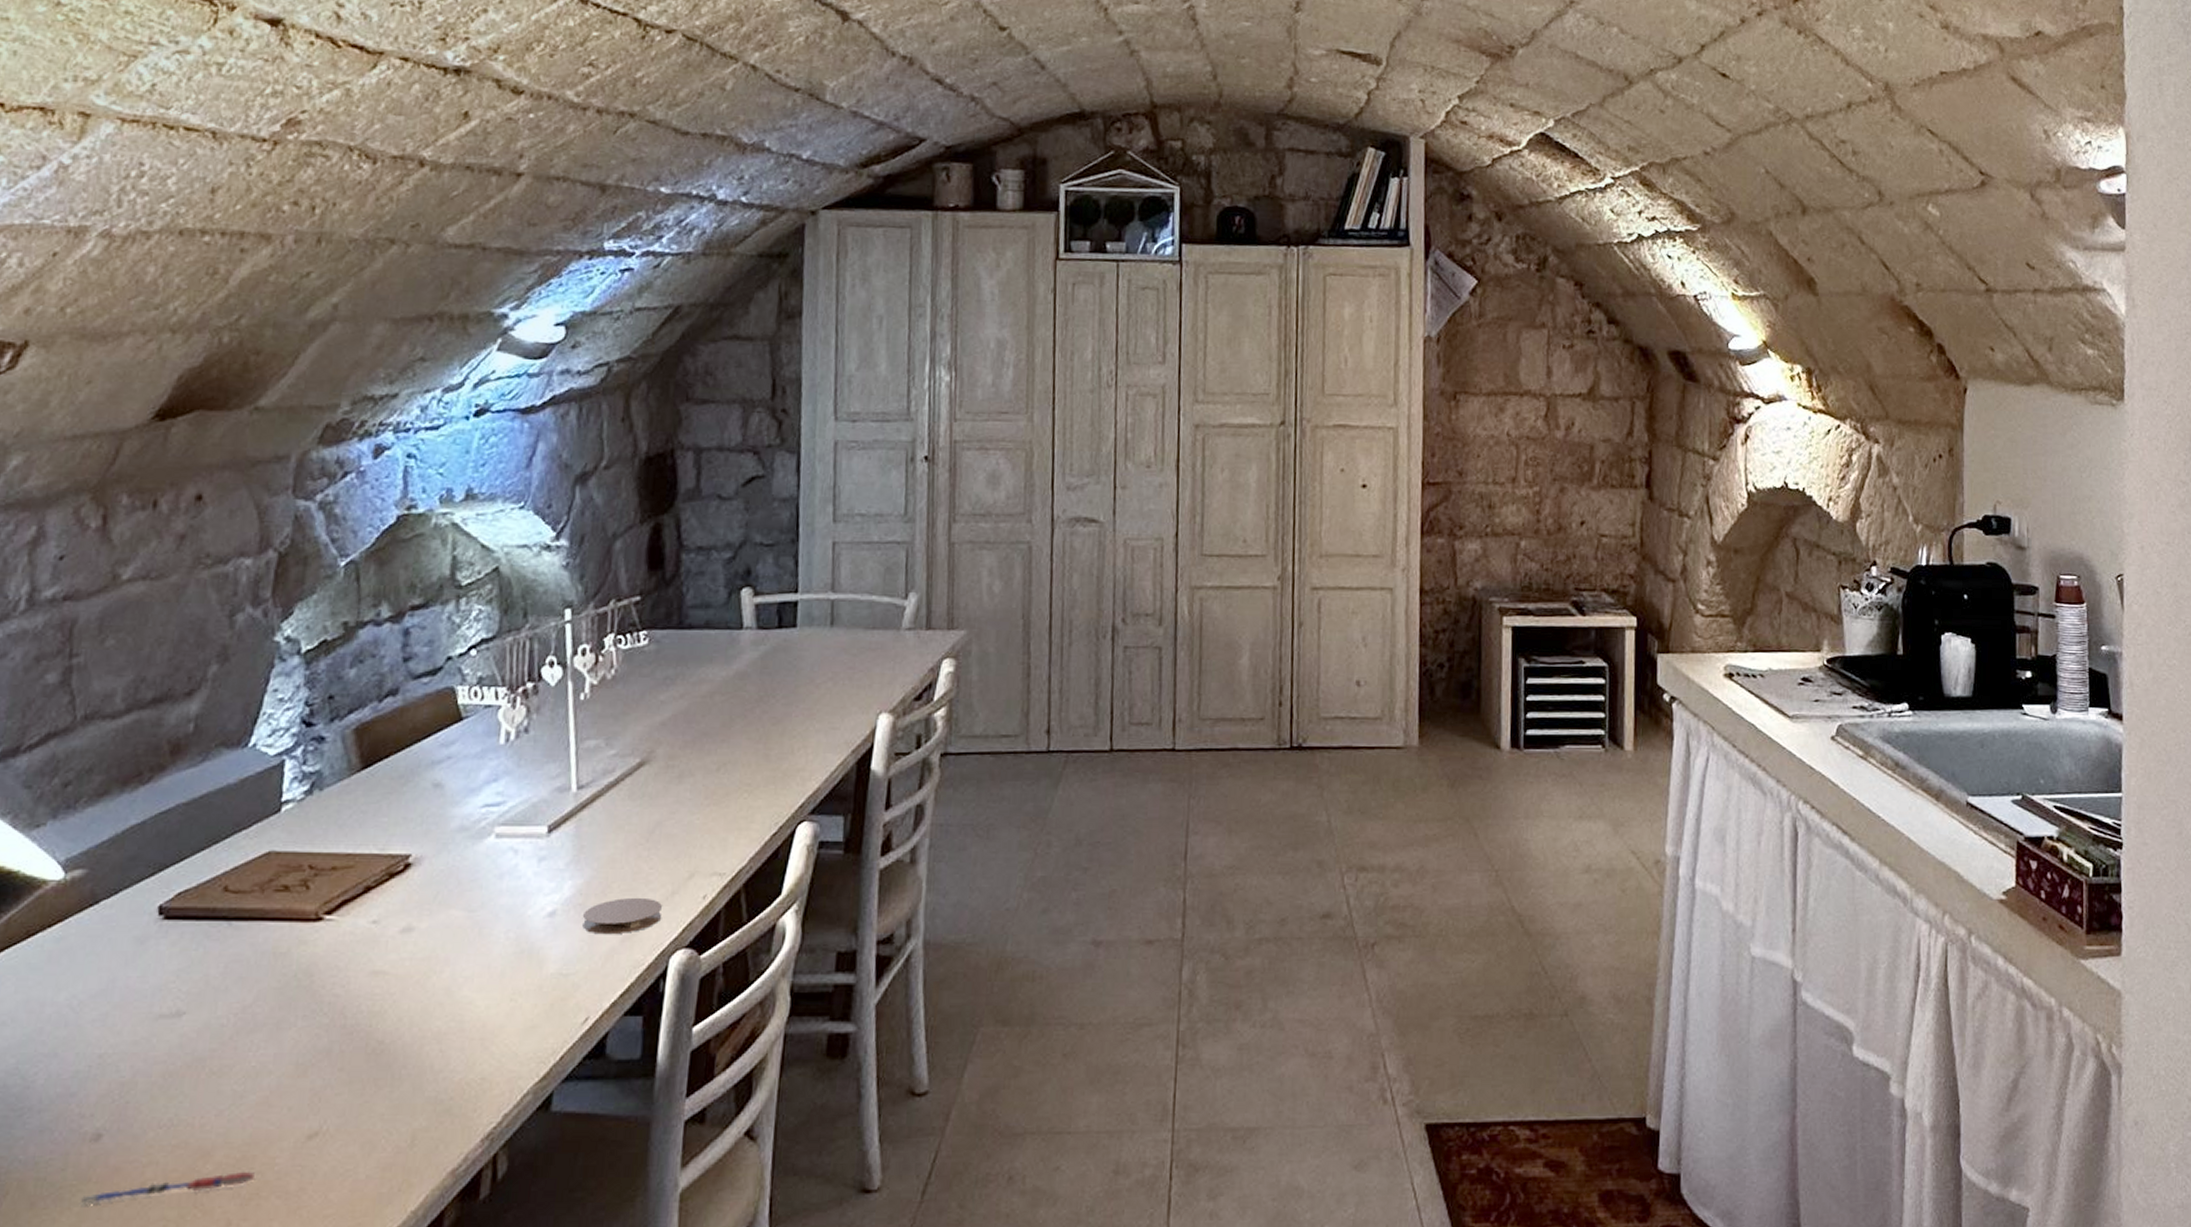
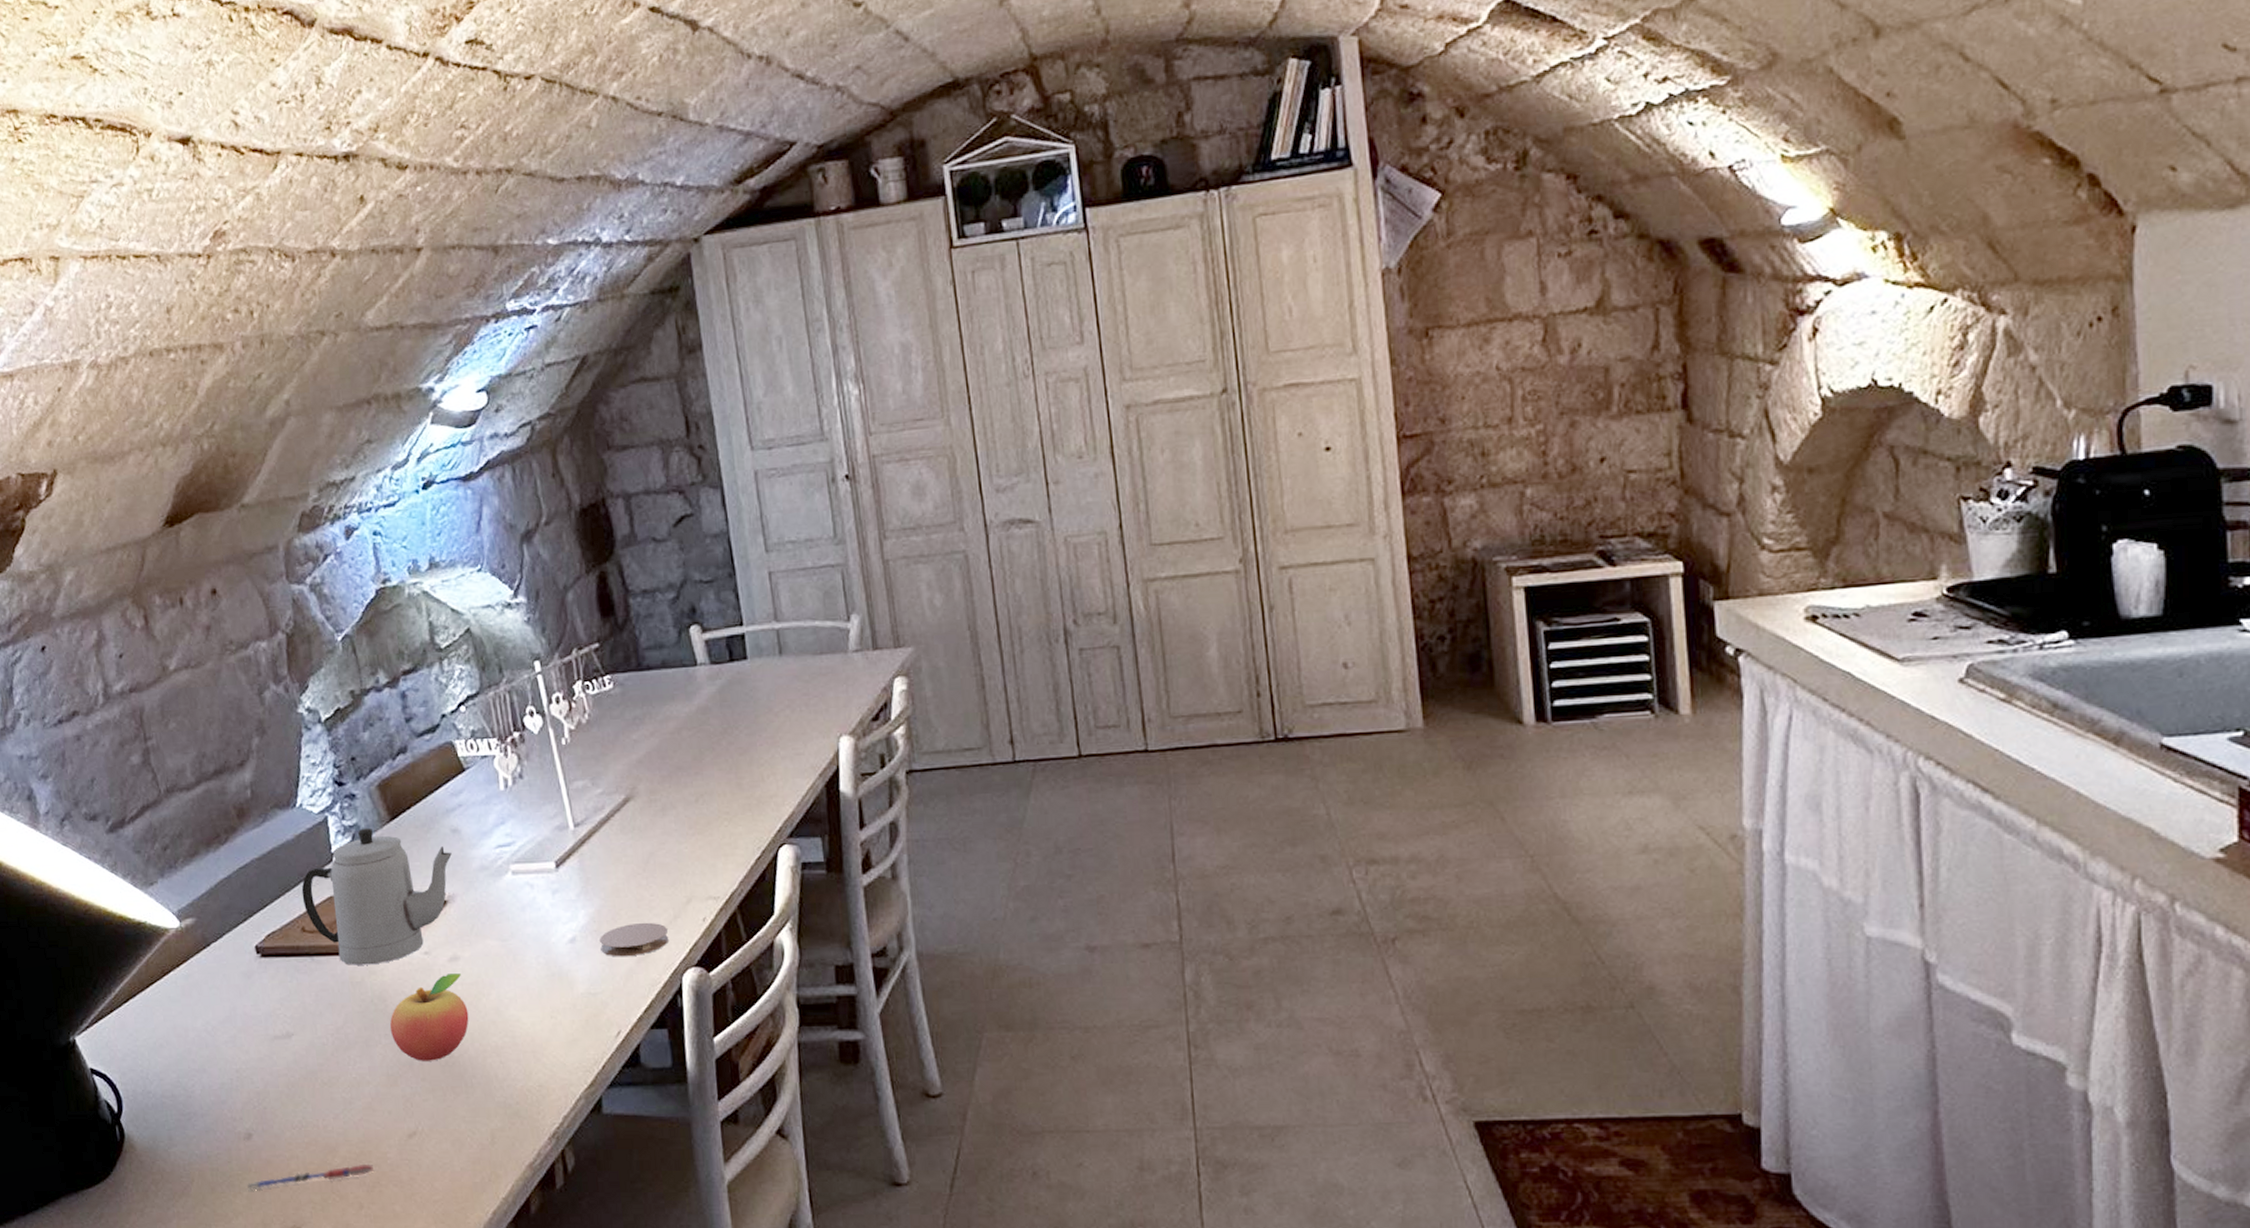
teapot: none [232,775,428,933] -> present [301,828,452,965]
fruit: none [311,947,414,1048] -> present [389,973,469,1061]

